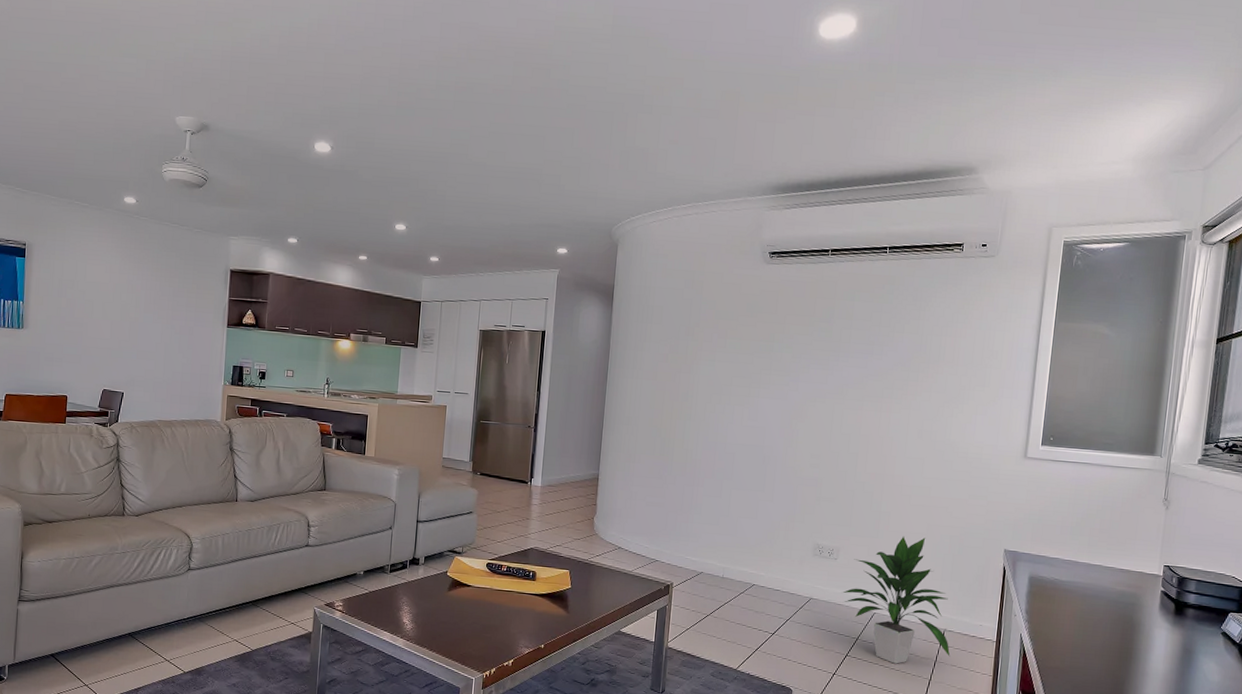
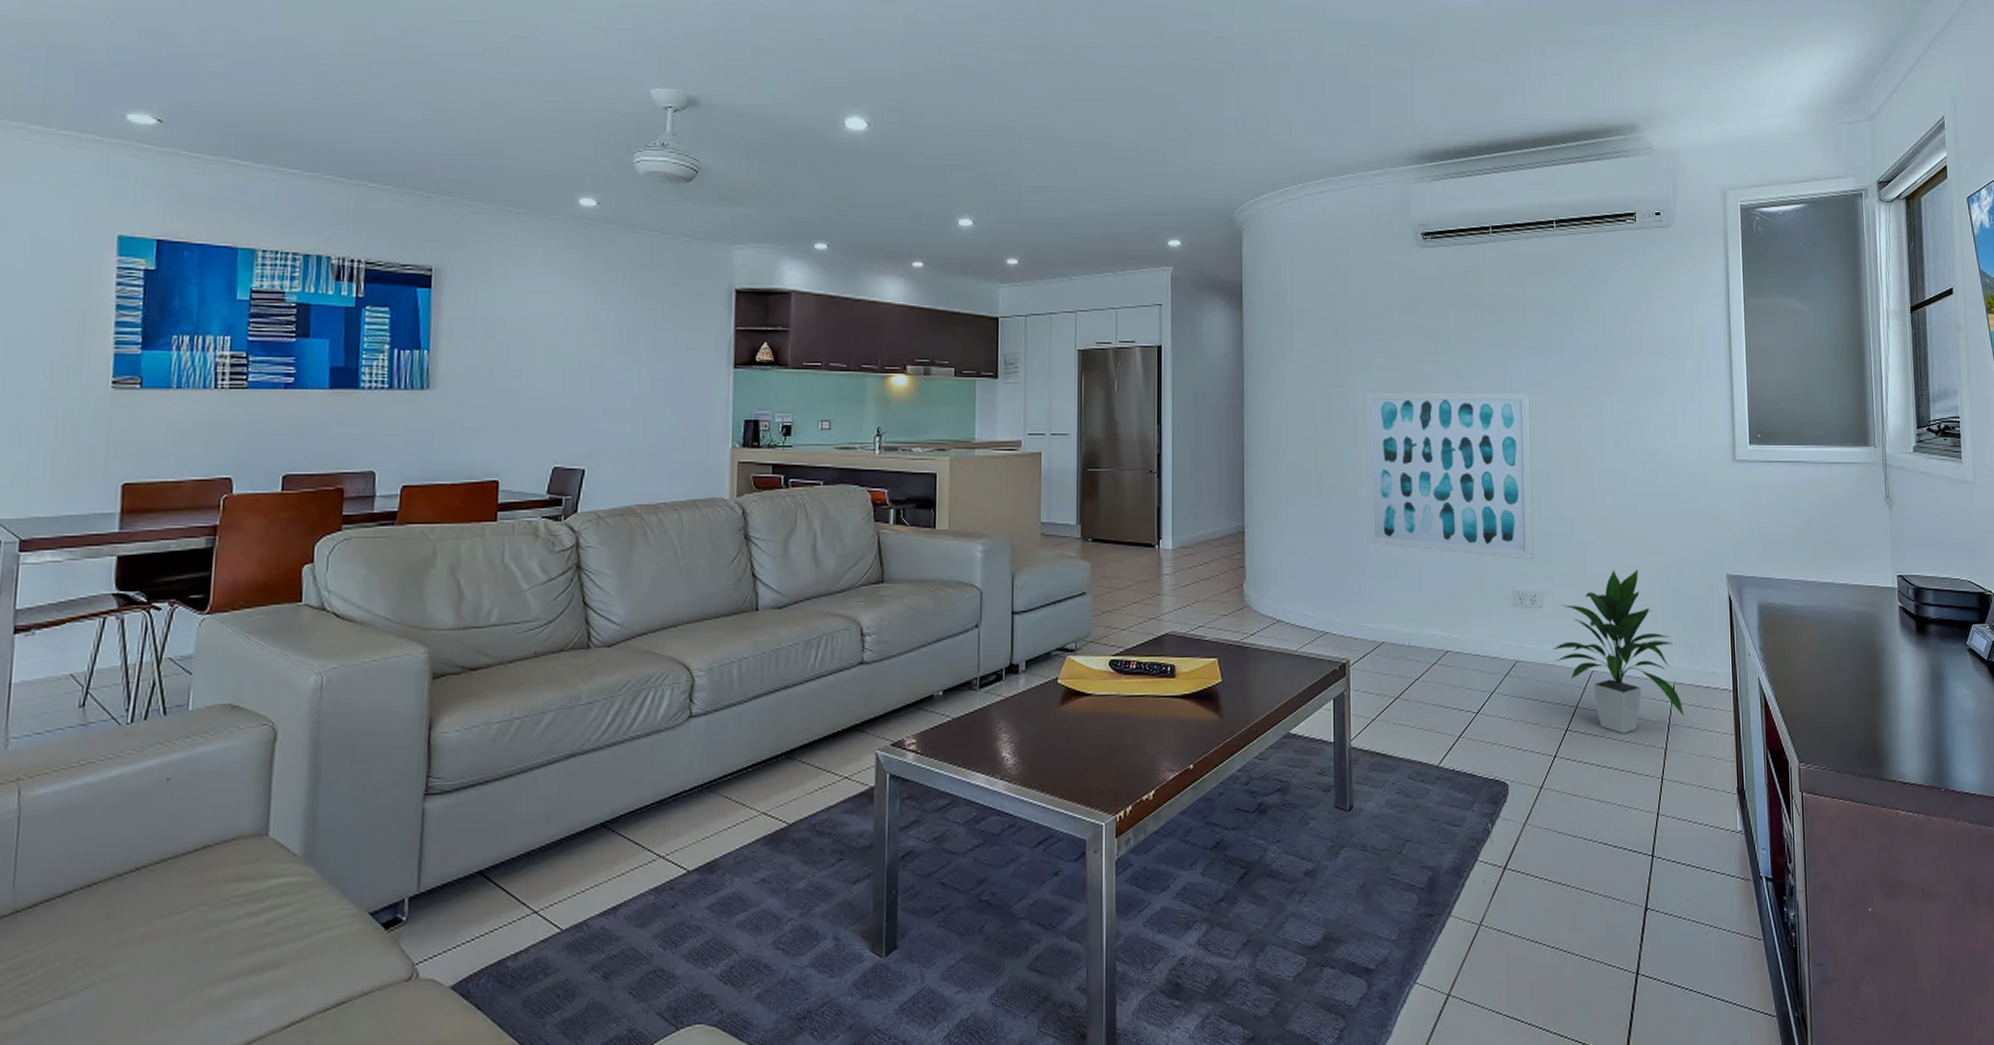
wall art: none [697,378,848,521] -> present [1366,392,1534,559]

